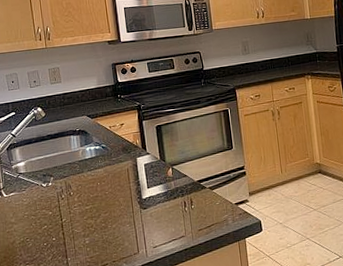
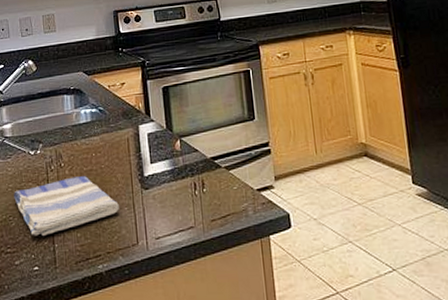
dish towel: none [30,201,122,253] -> present [14,176,119,236]

